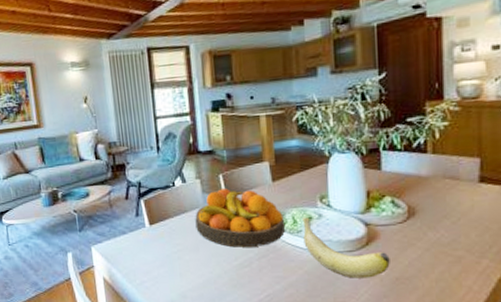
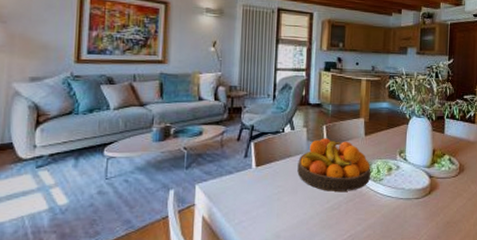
banana: present [302,217,390,279] -> none [383,168,444,222]

